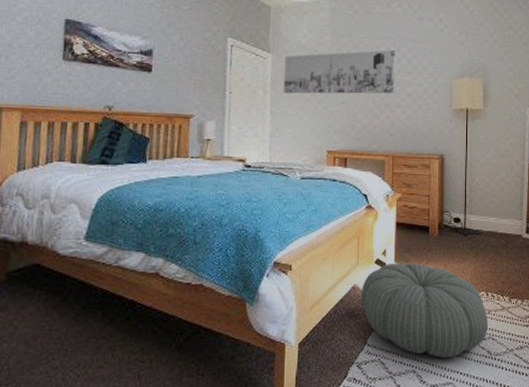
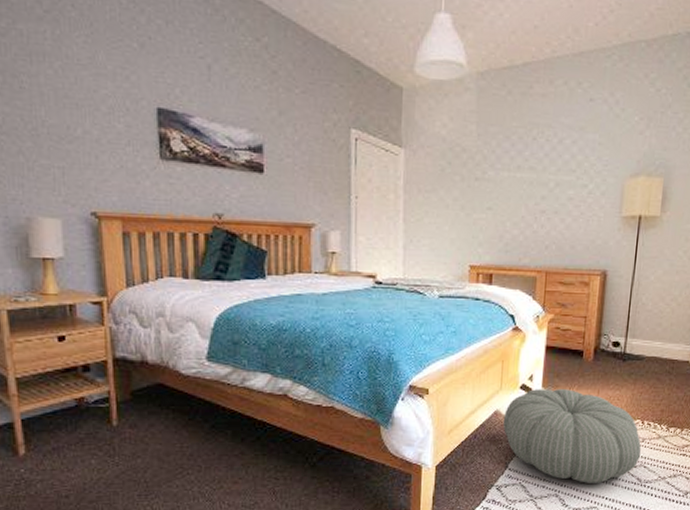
wall art: present [283,49,395,94] -> none [418,141,557,199]

